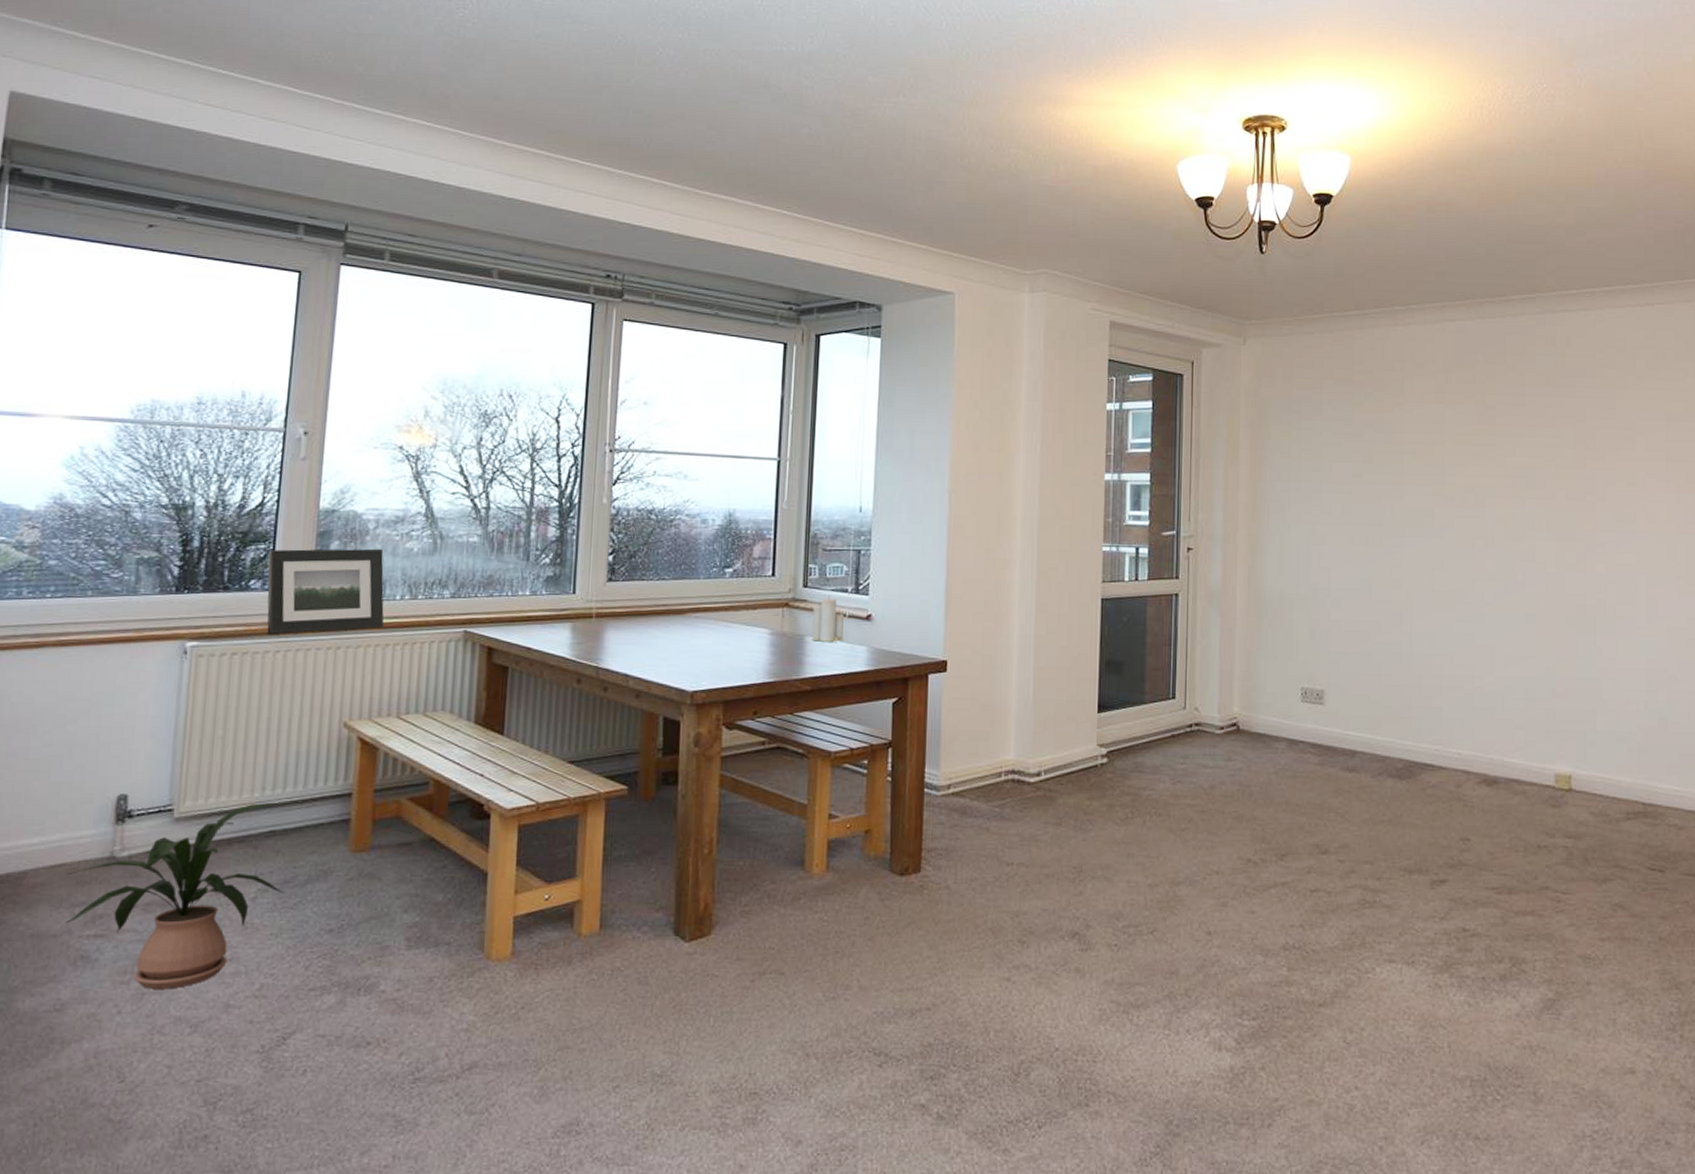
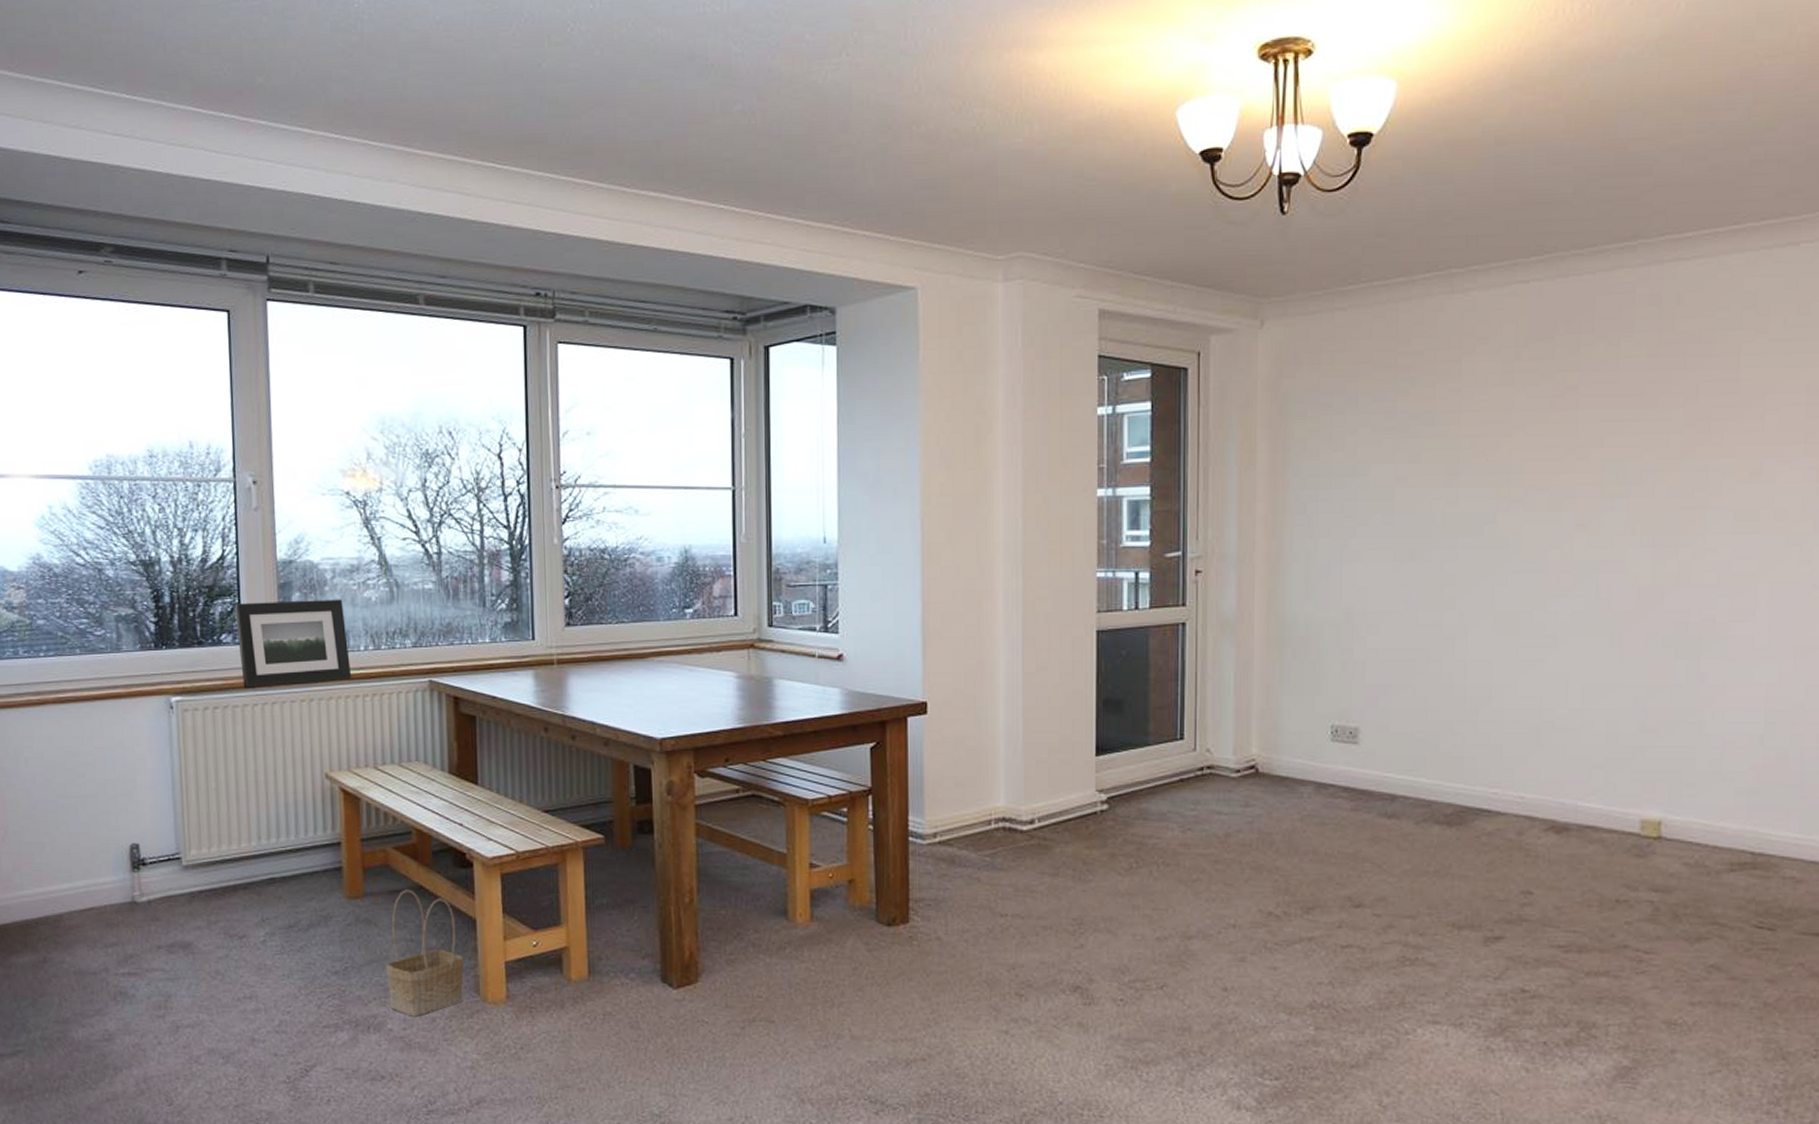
house plant: present [65,803,285,989] -> none [96,852,290,1023]
basket: none [385,842,471,977] -> present [385,889,464,1017]
candle: present [812,595,844,642] -> none [780,634,815,684]

